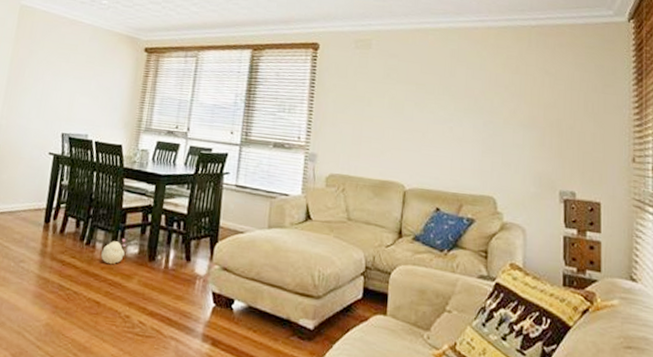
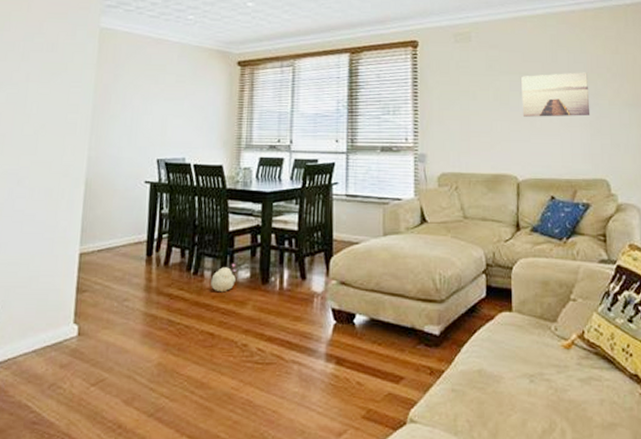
wall art: none [415,87,485,132] -> present [521,72,591,117]

